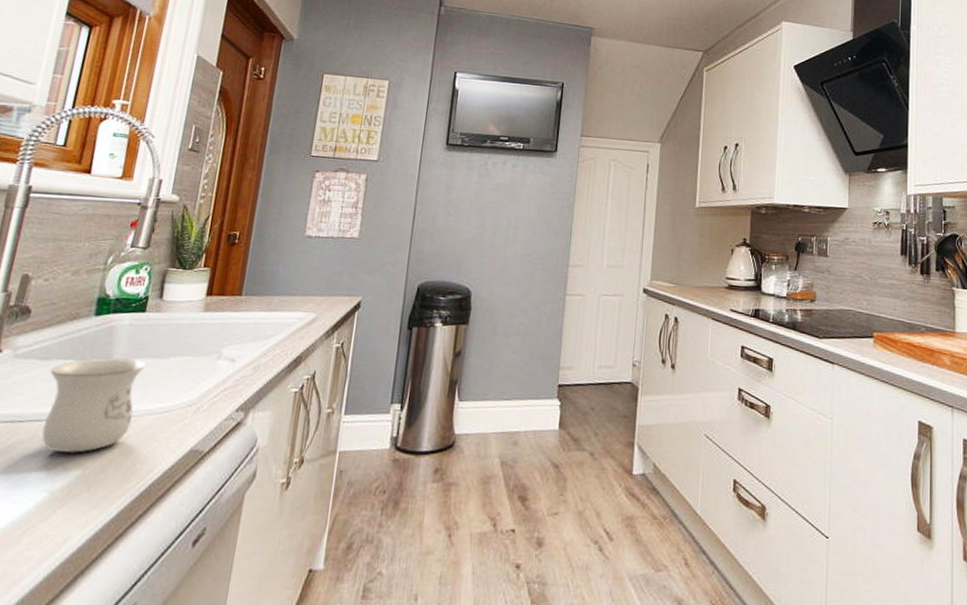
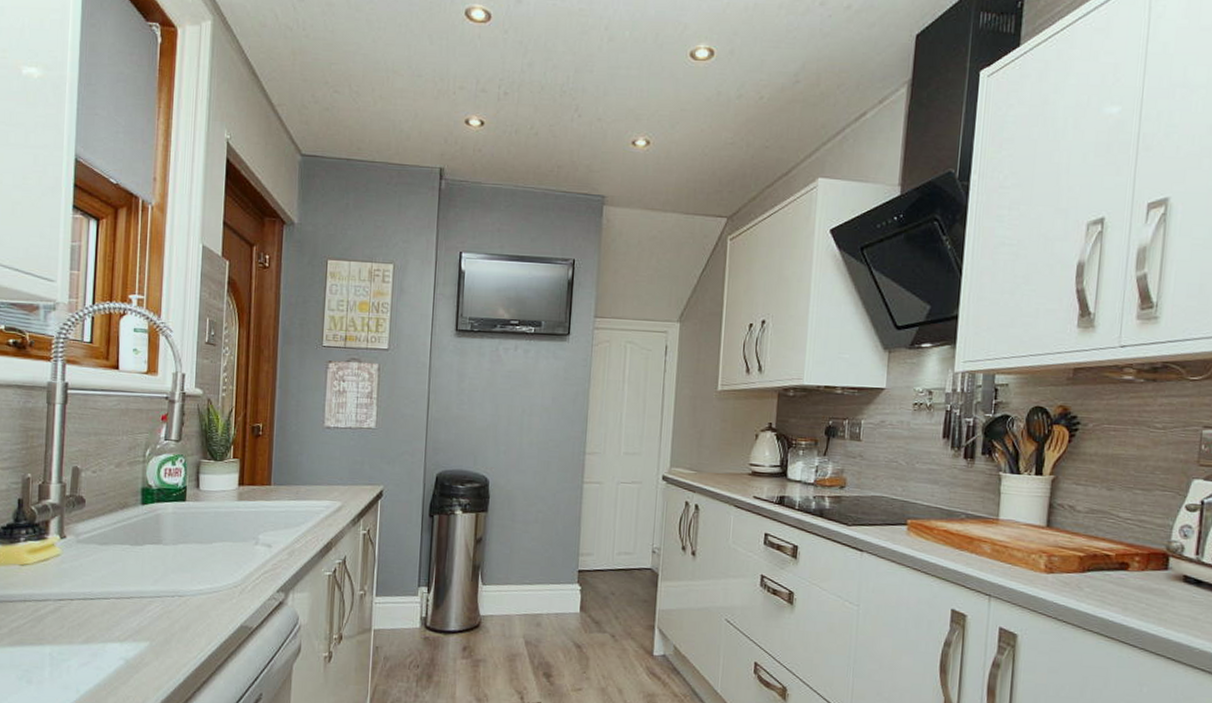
mug: present [42,357,146,453] -> none [110,543,192,627]

